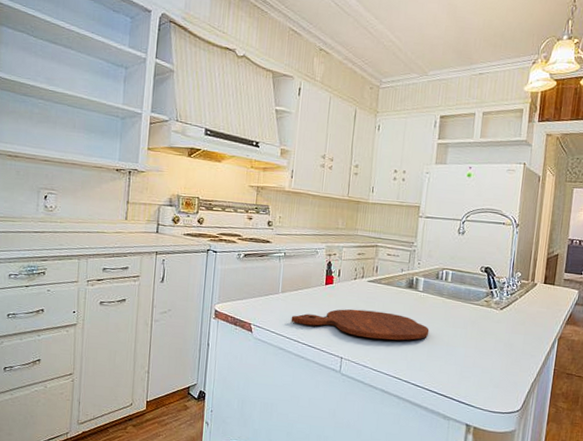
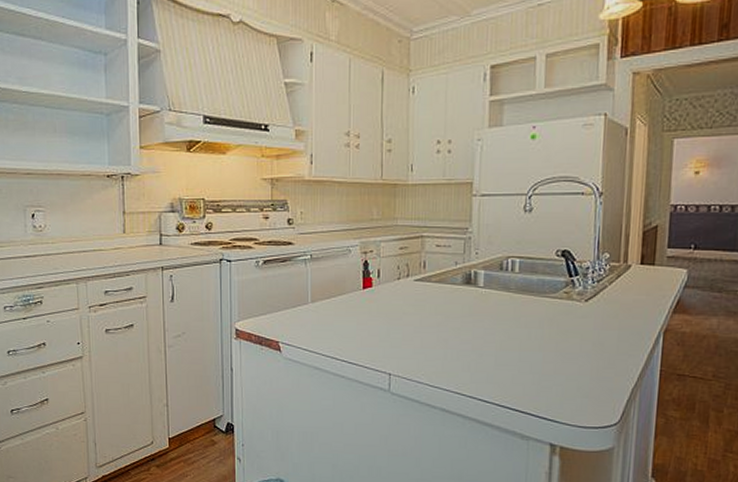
cutting board: present [291,309,430,341] -> none [325,315,496,349]

